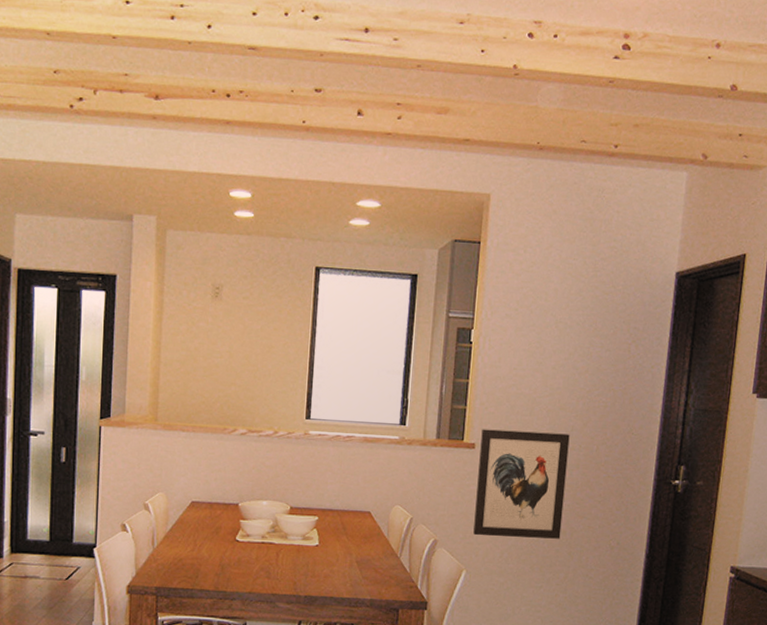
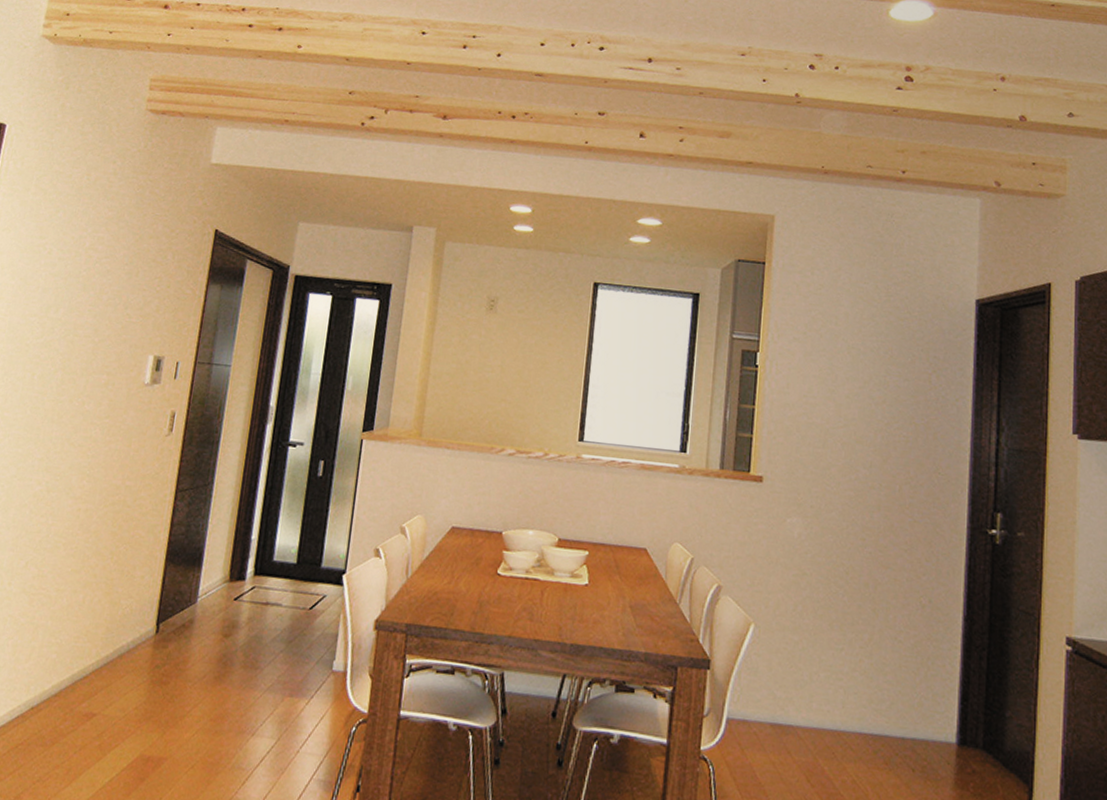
wall art: present [473,429,570,539] -> none [762,460,869,592]

